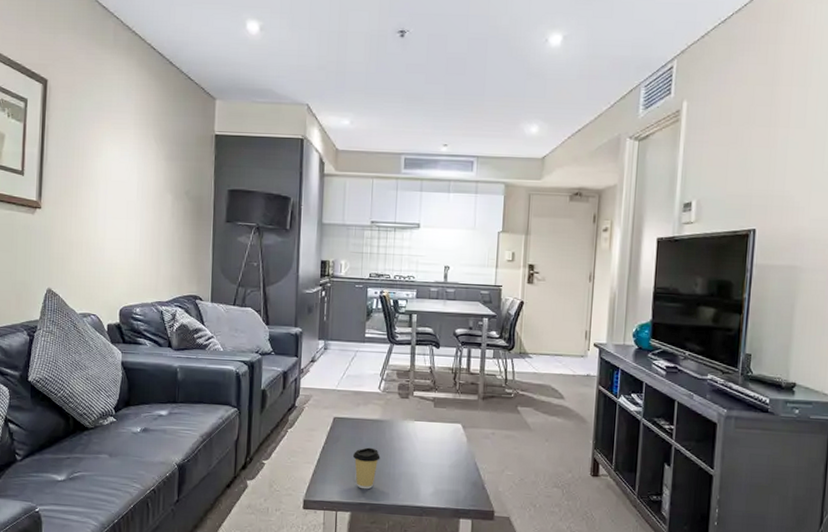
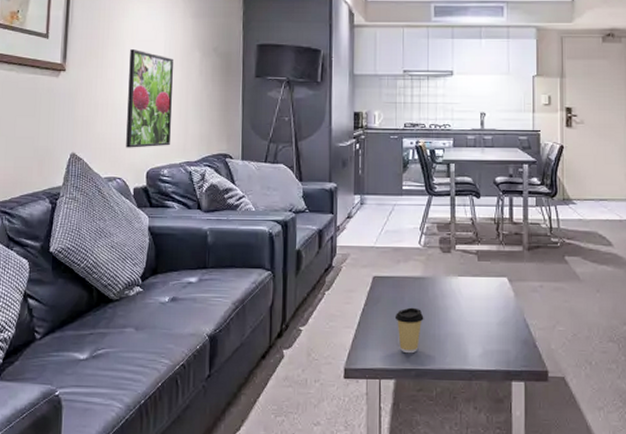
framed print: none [100,190,147,287] -> present [126,49,174,148]

